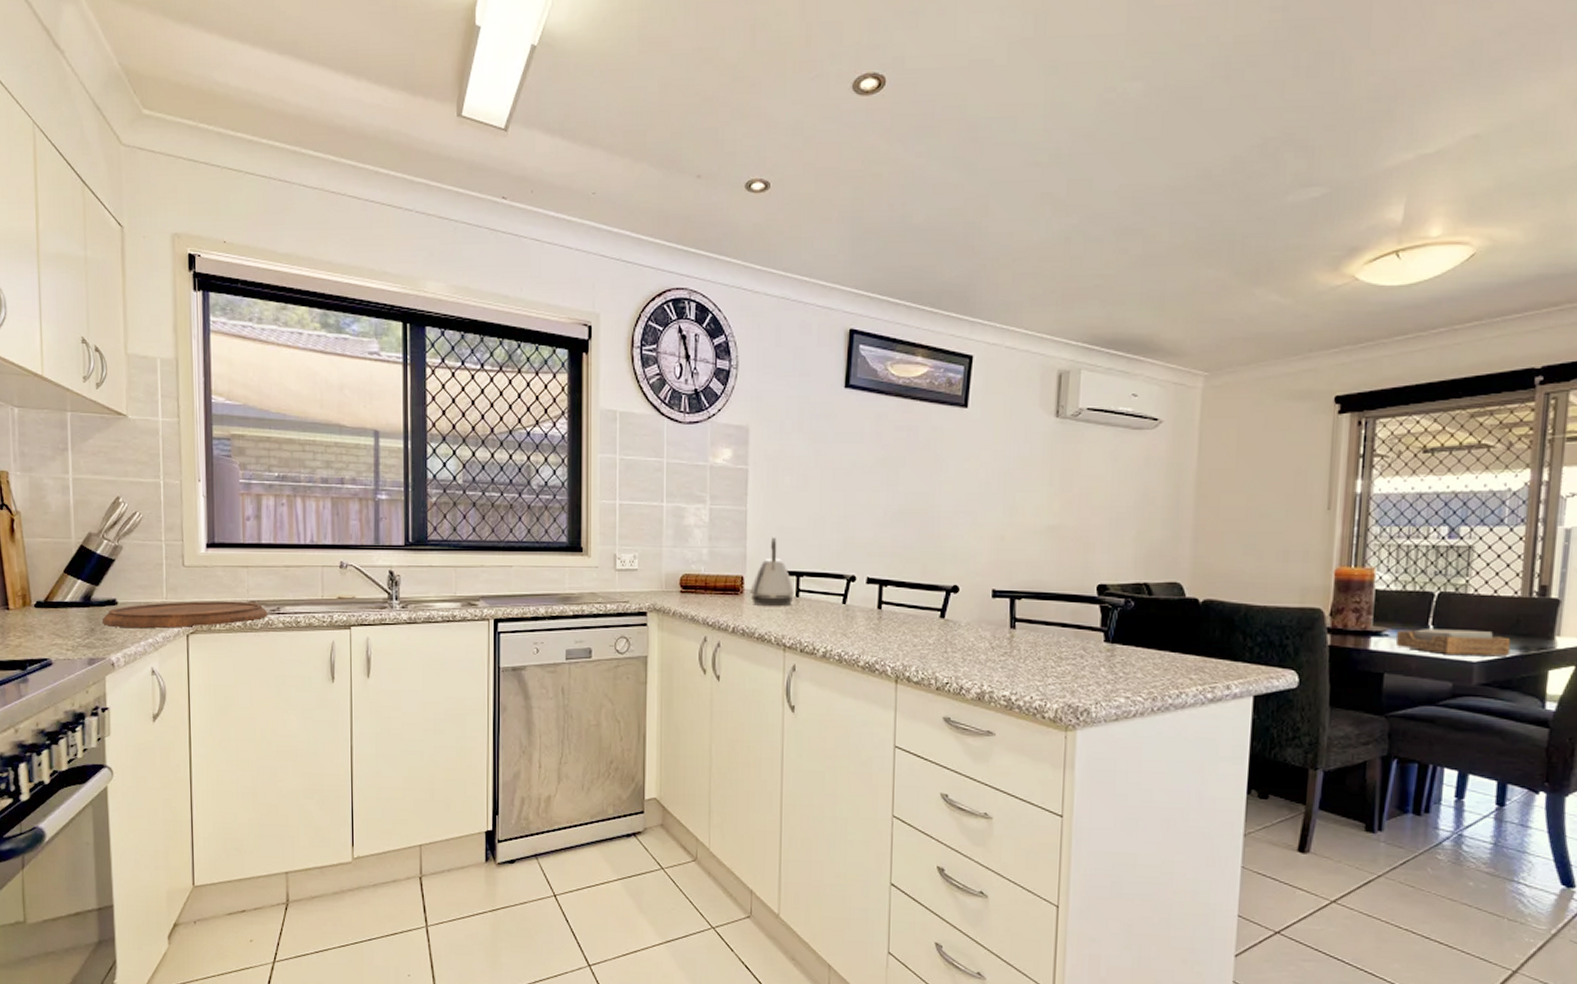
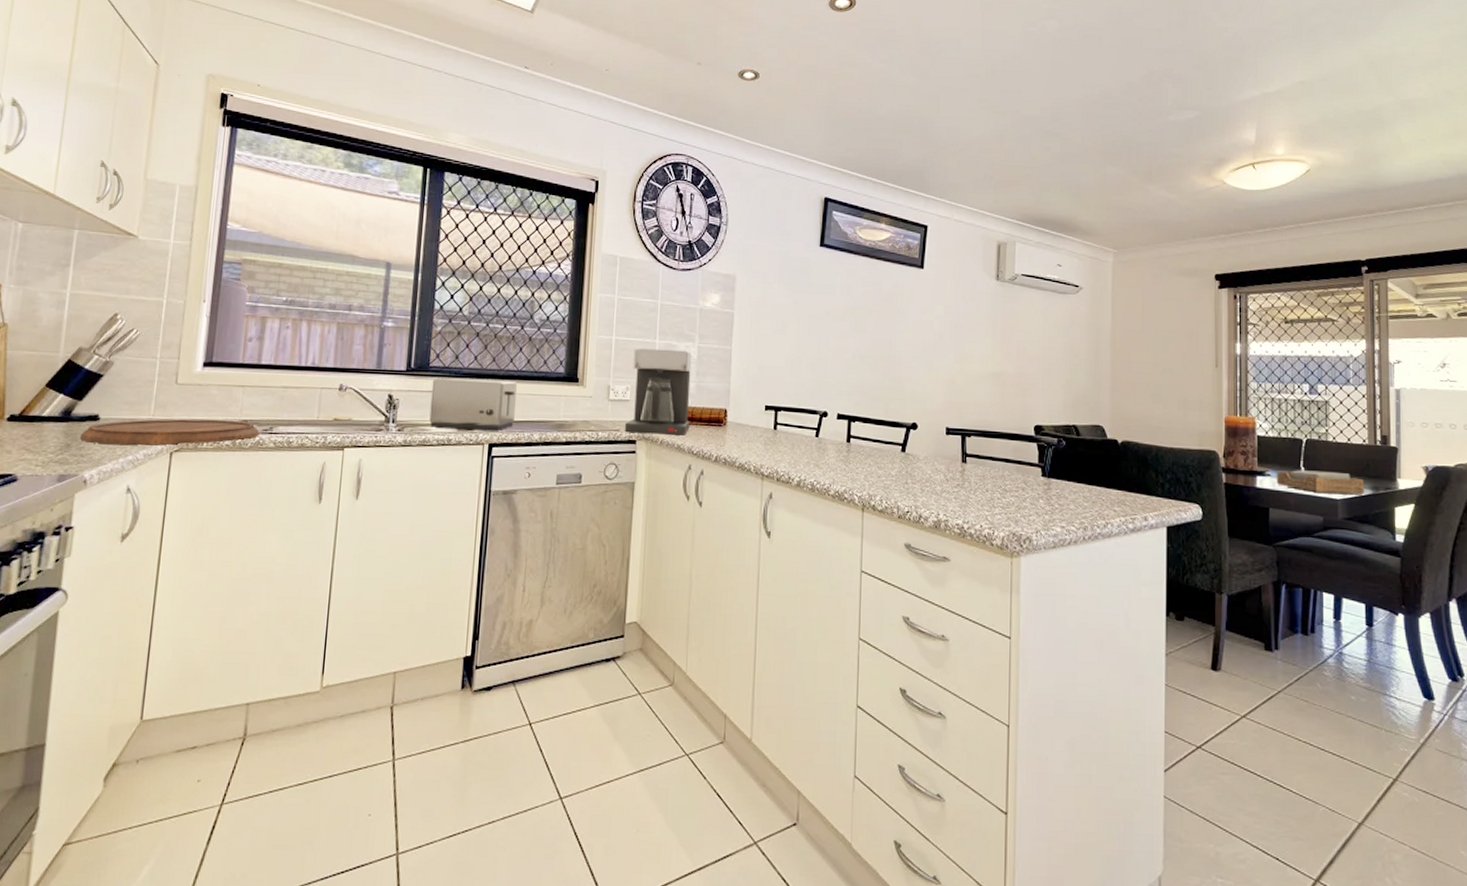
toaster: none [432,552,518,606] -> present [429,378,517,431]
coffee maker: none [635,512,704,606] -> present [625,348,692,435]
kettle: present [750,535,794,607] -> none [732,373,772,439]

